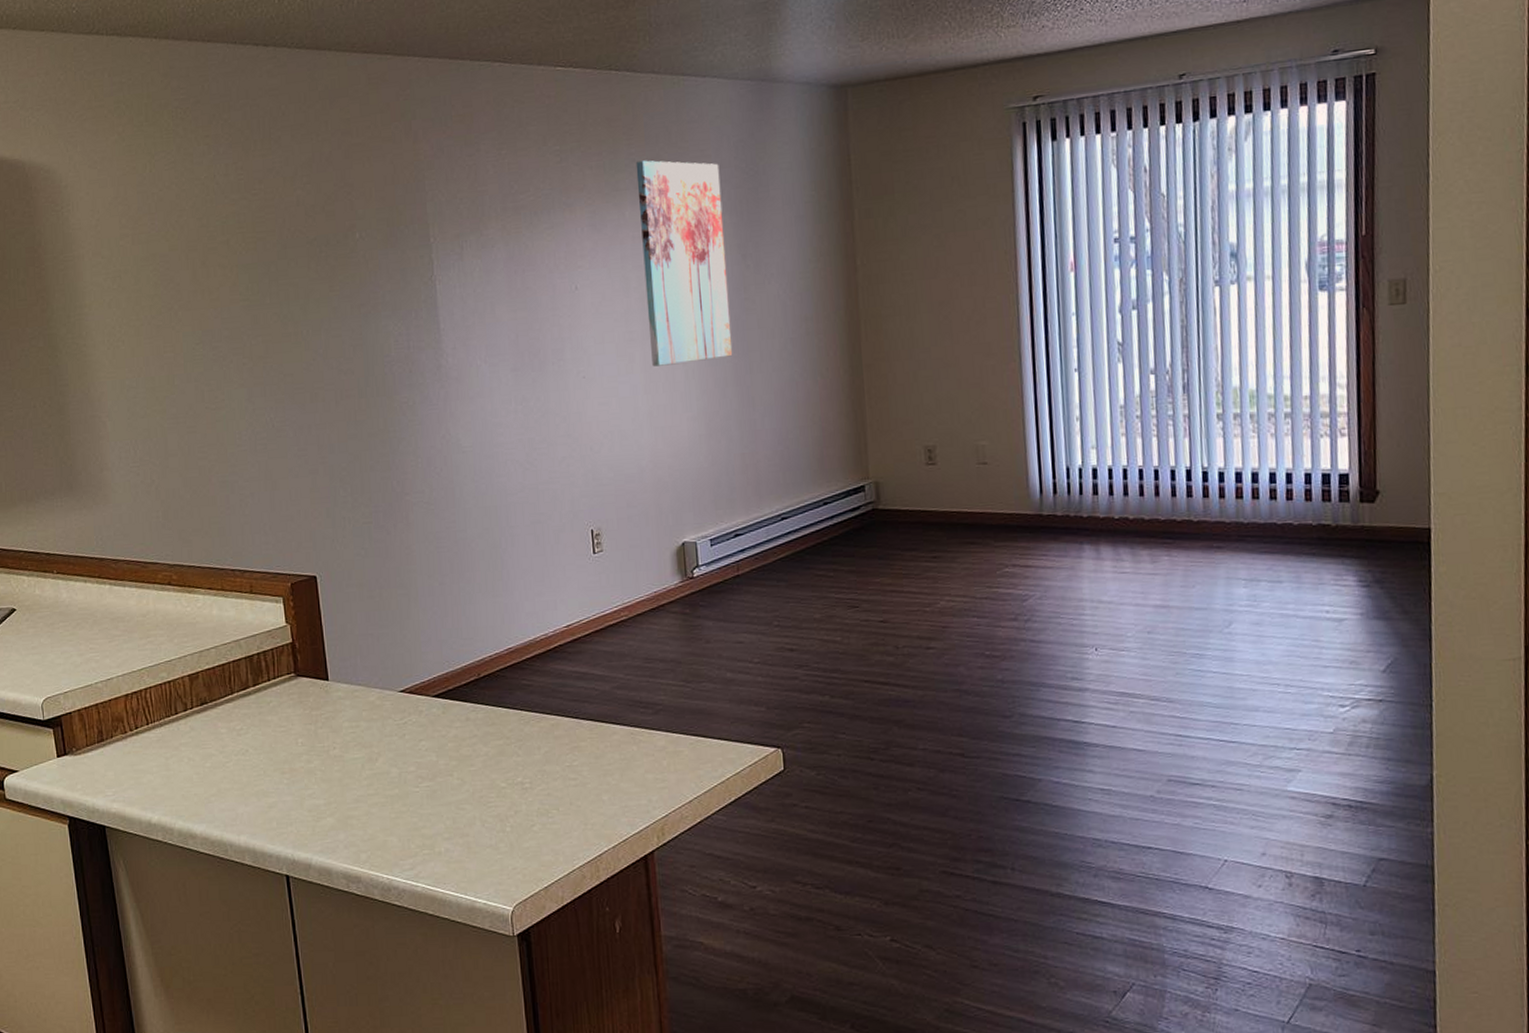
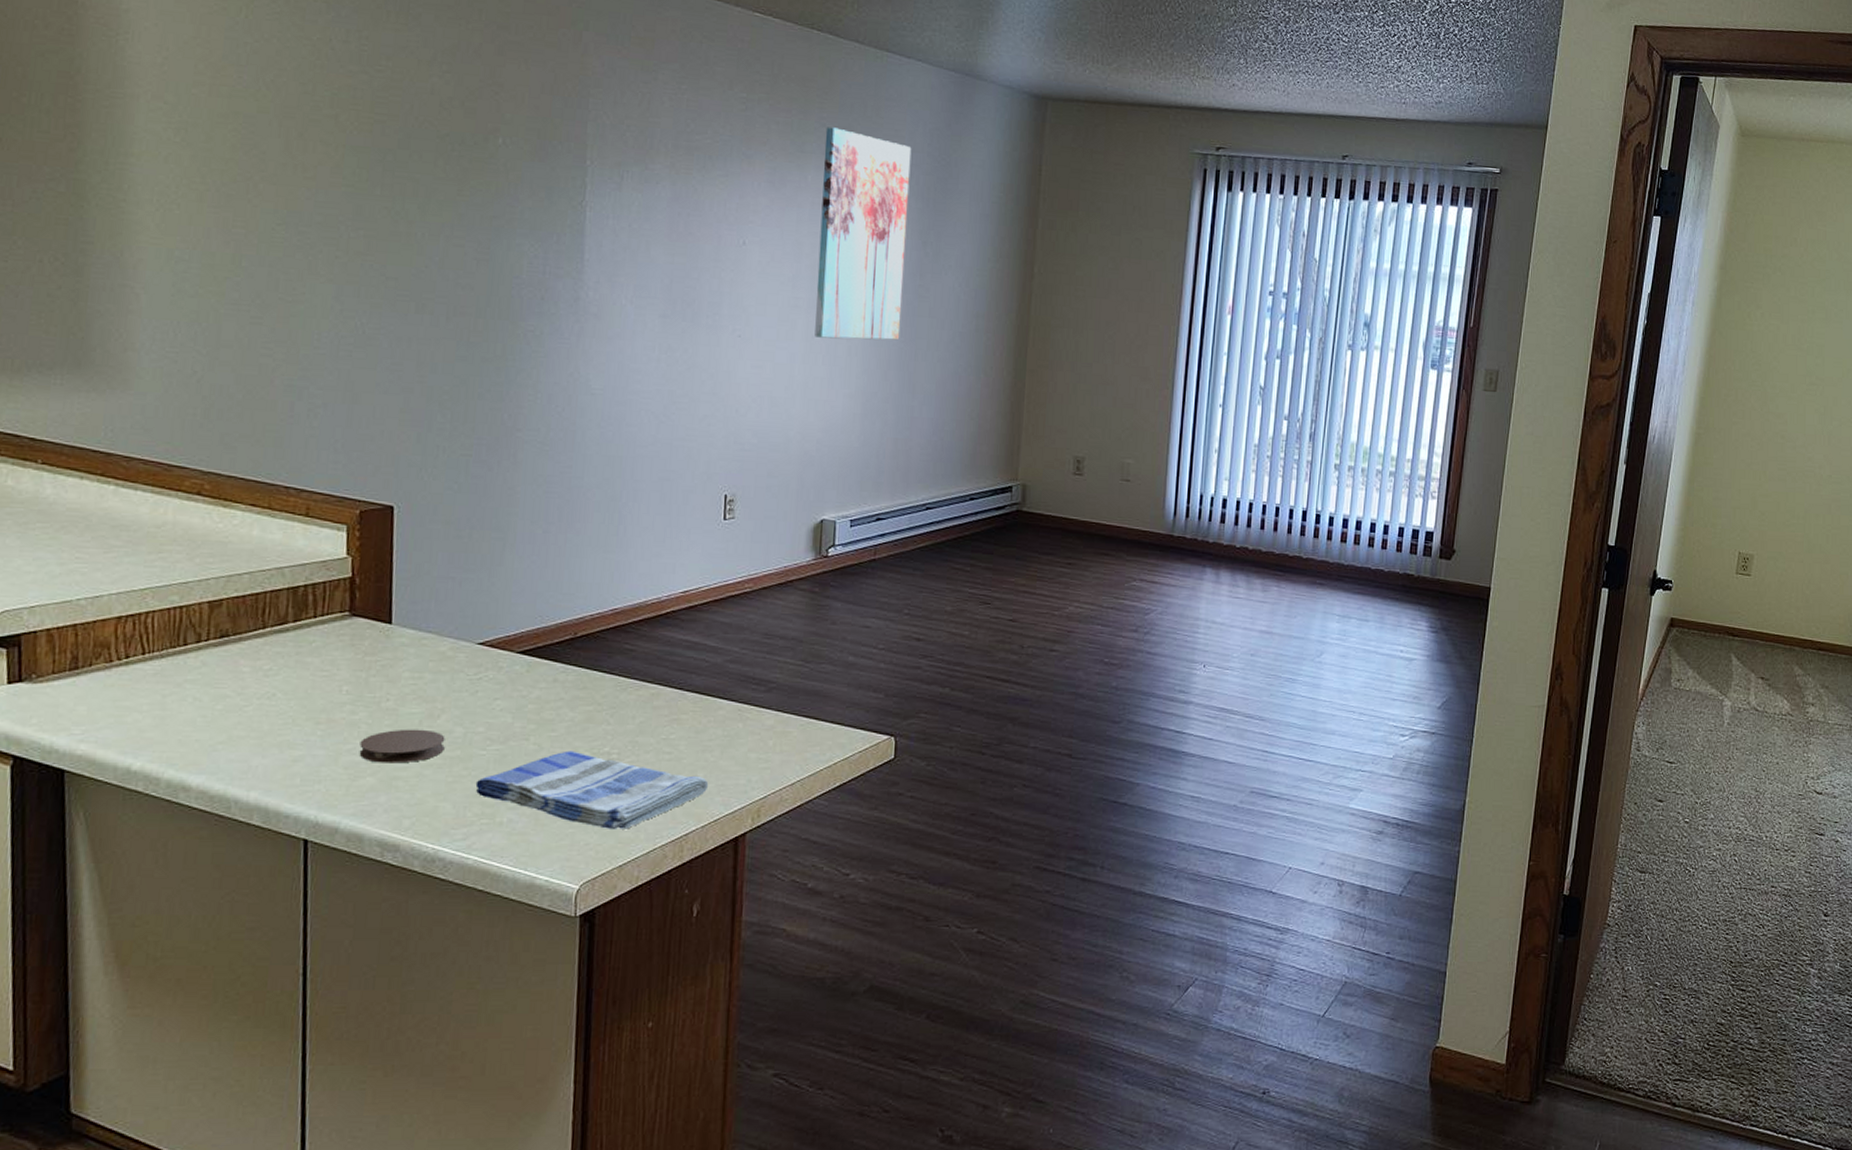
coaster: none [318,772,385,805] -> present [359,729,446,764]
dish towel: none [414,783,614,855] -> present [475,750,709,830]

